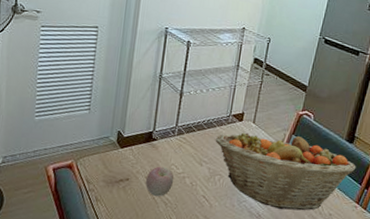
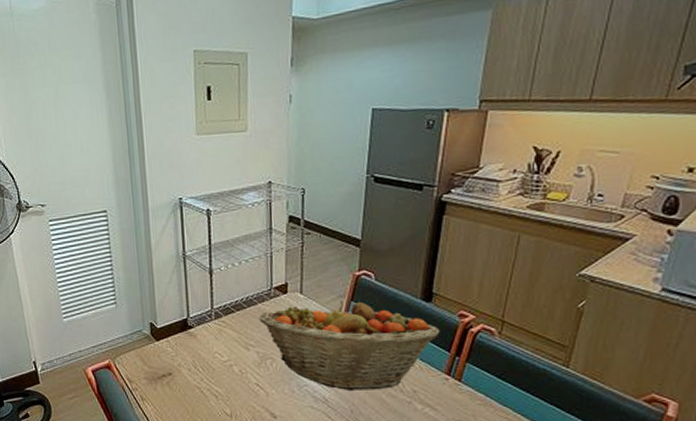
apple: present [145,166,174,196] -> none [189,356,221,389]

